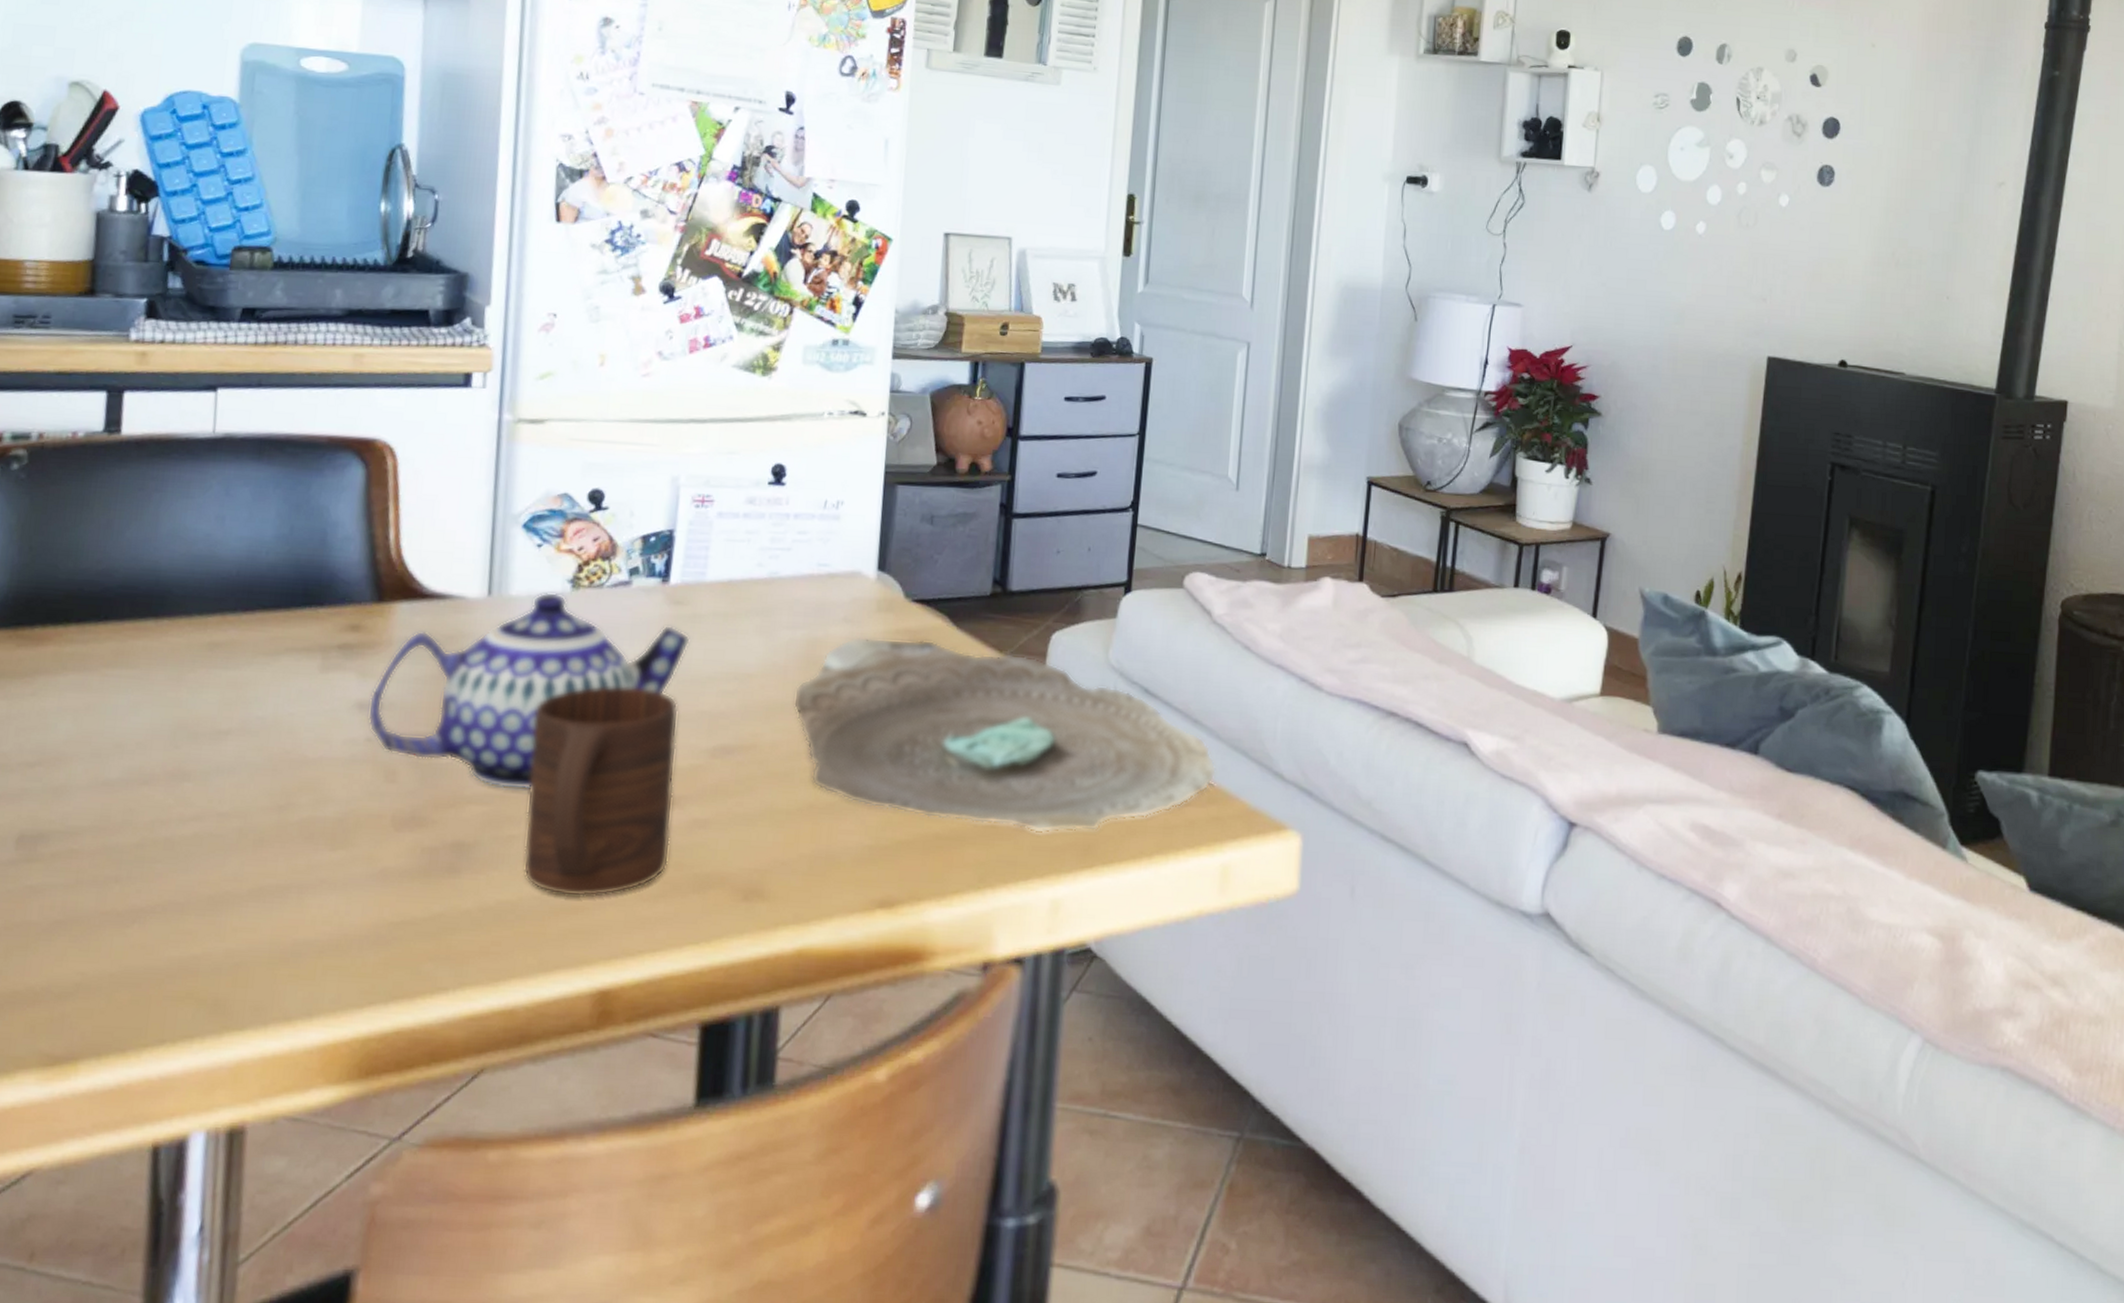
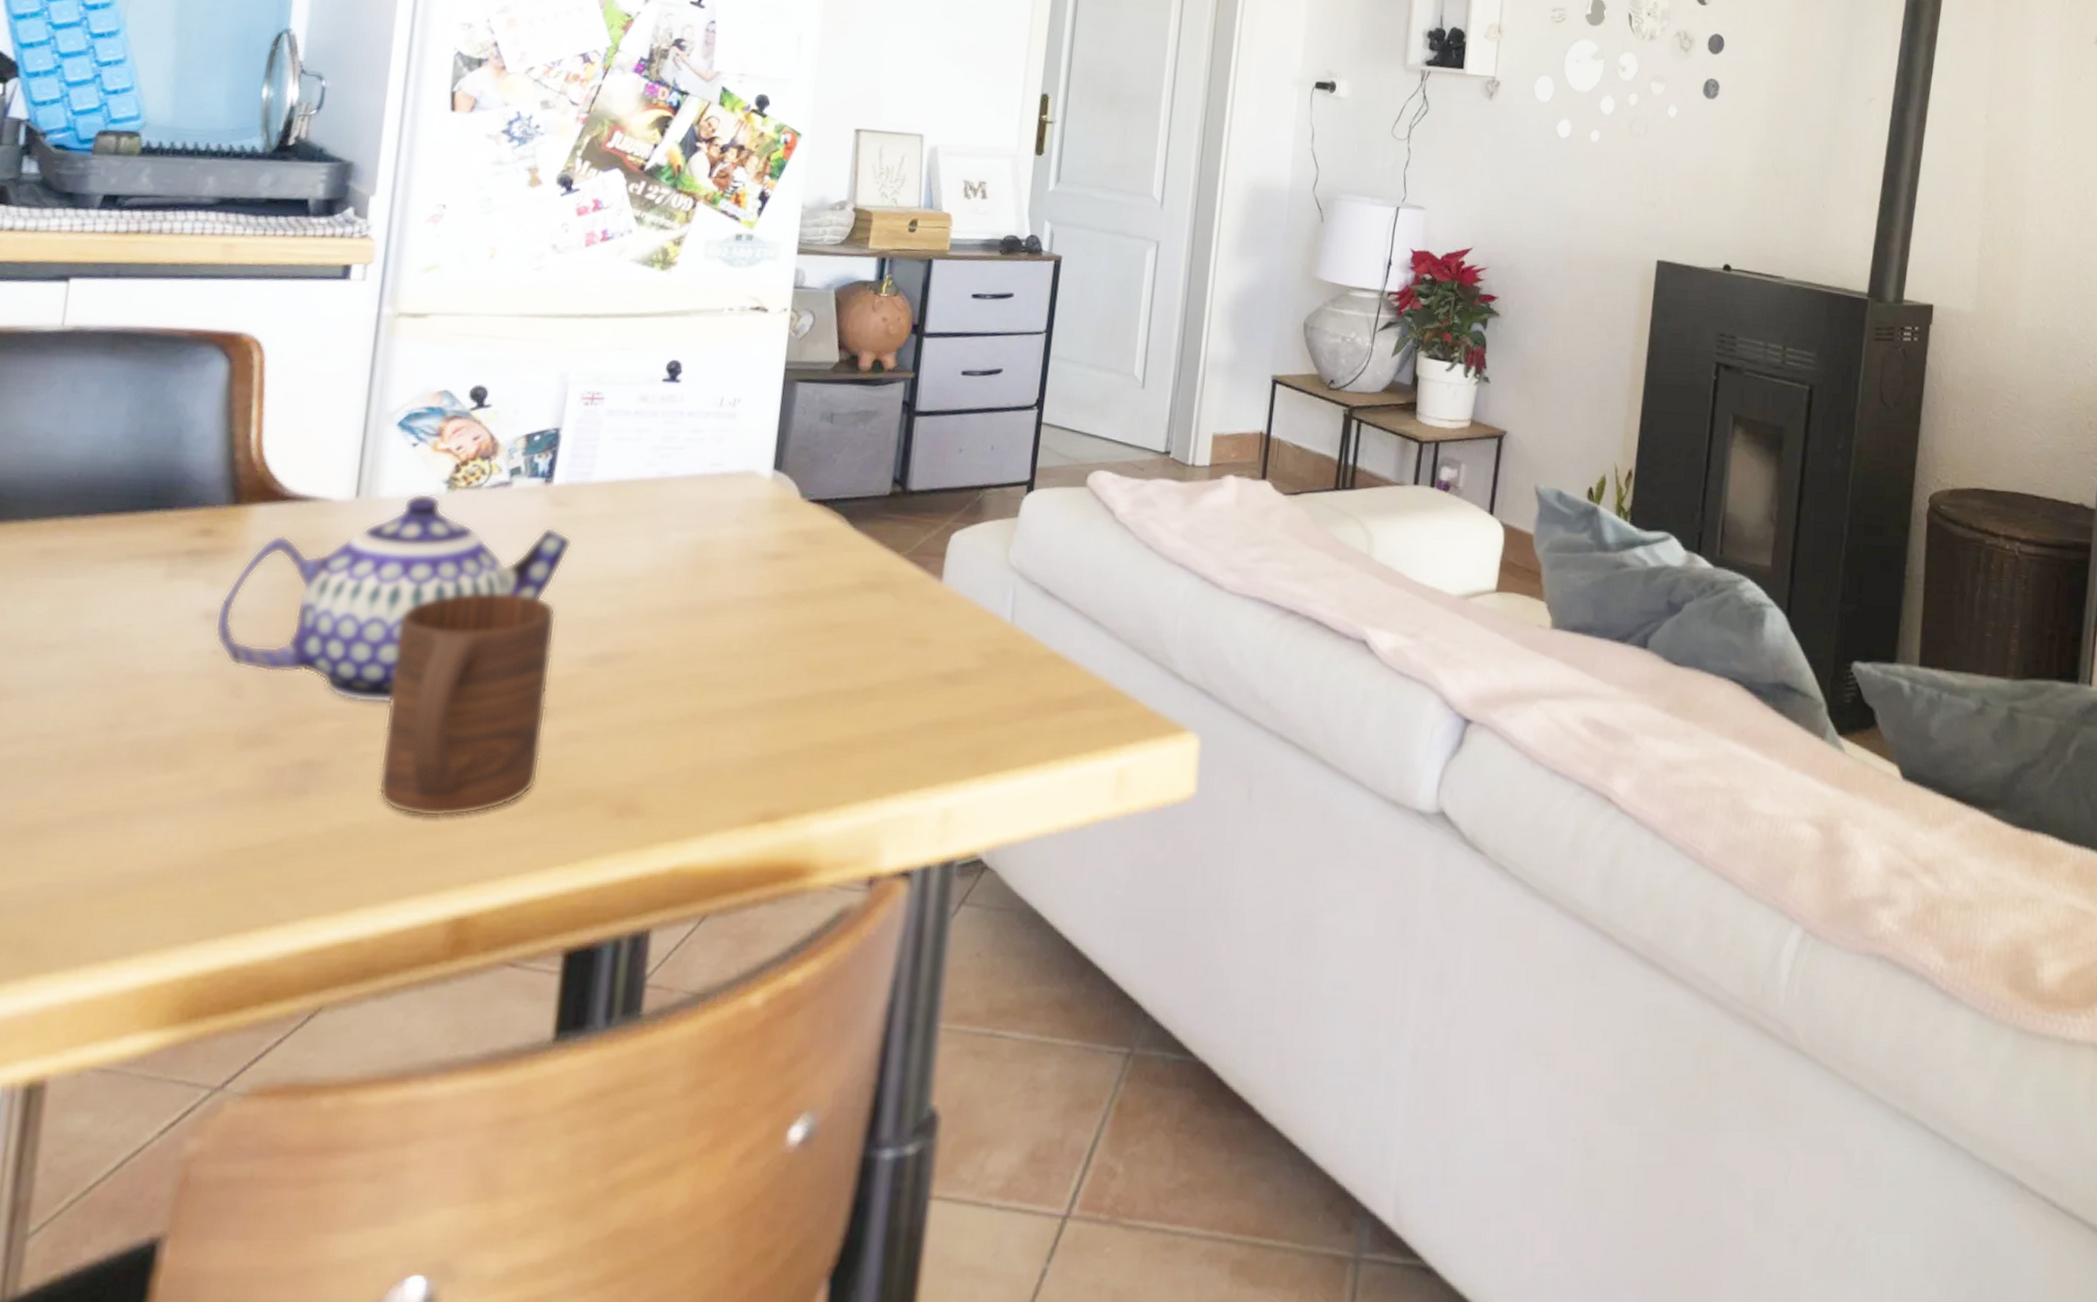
decorative bowl: present [793,636,1217,834] -> none [678,538,1116,741]

